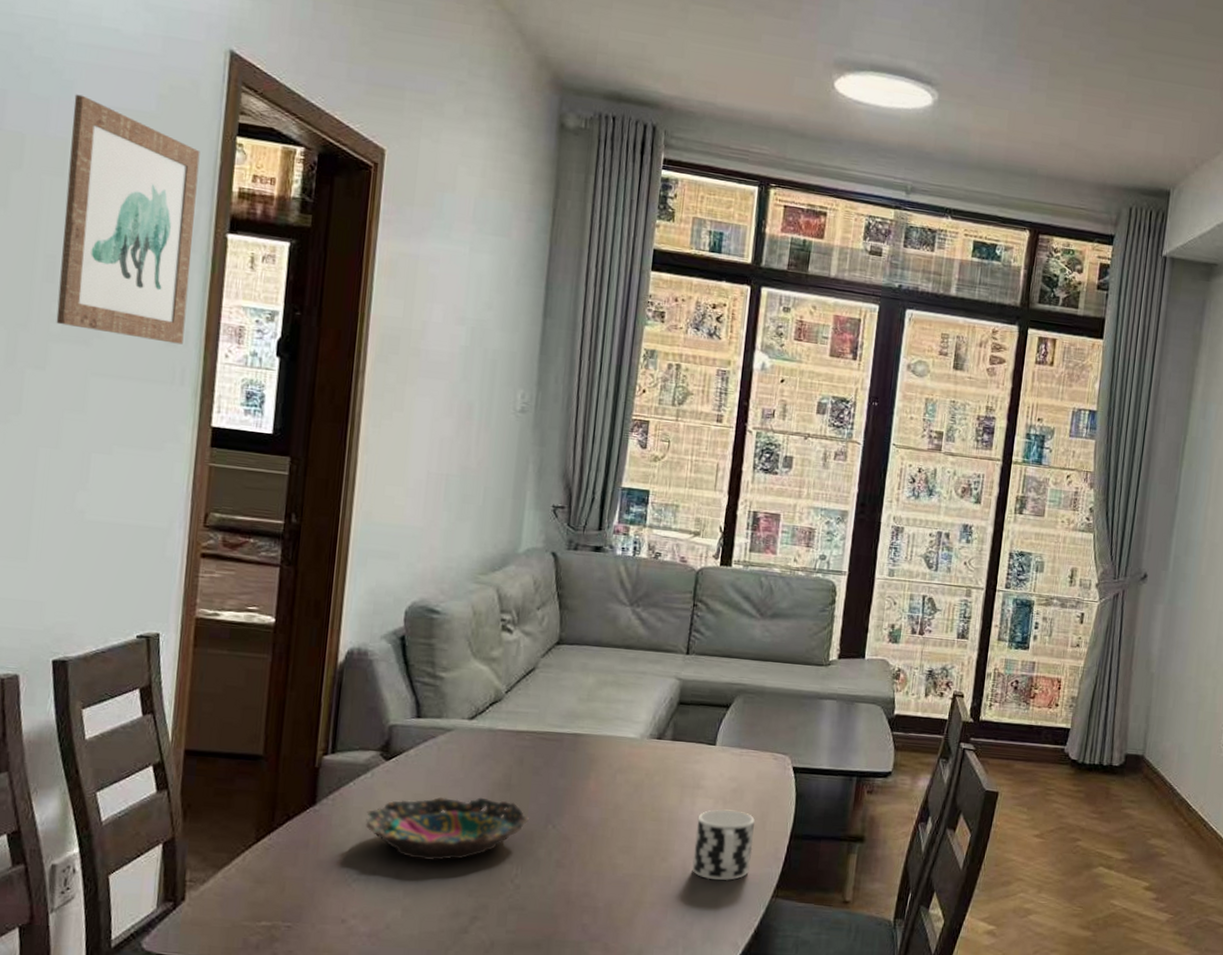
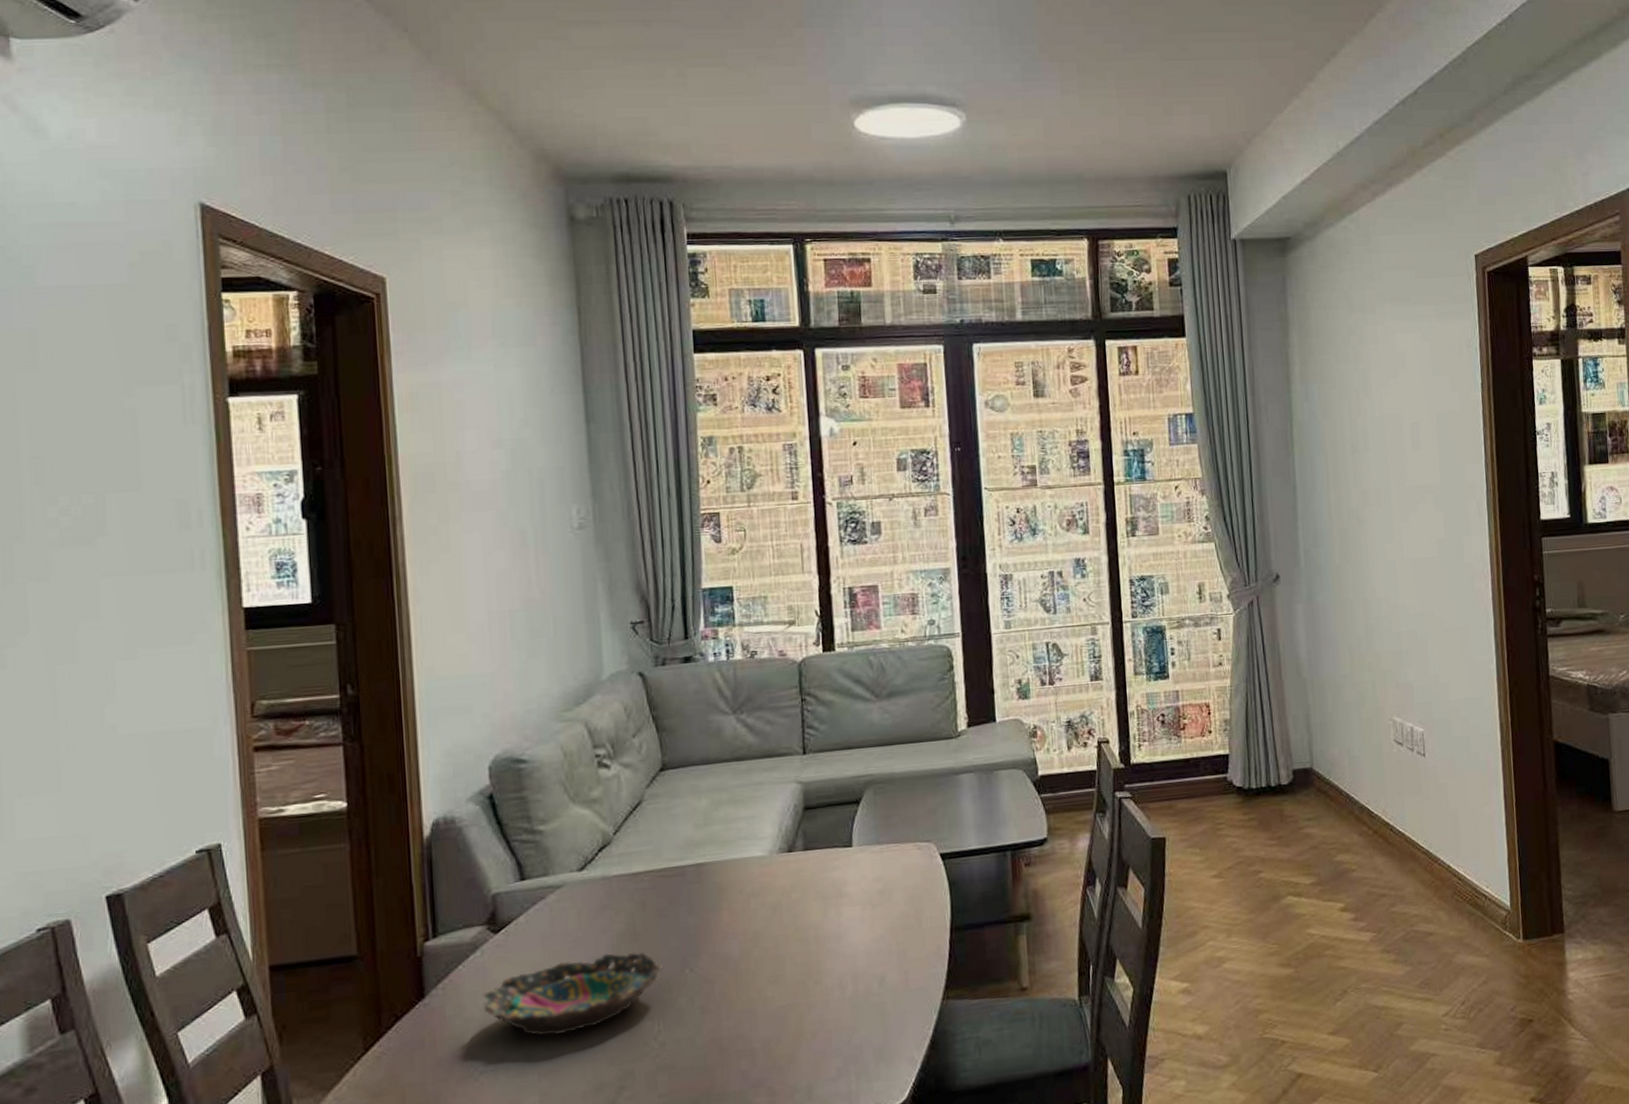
wall art: present [56,94,200,345] -> none [37,279,197,529]
cup: present [692,809,755,881] -> none [846,913,913,995]

